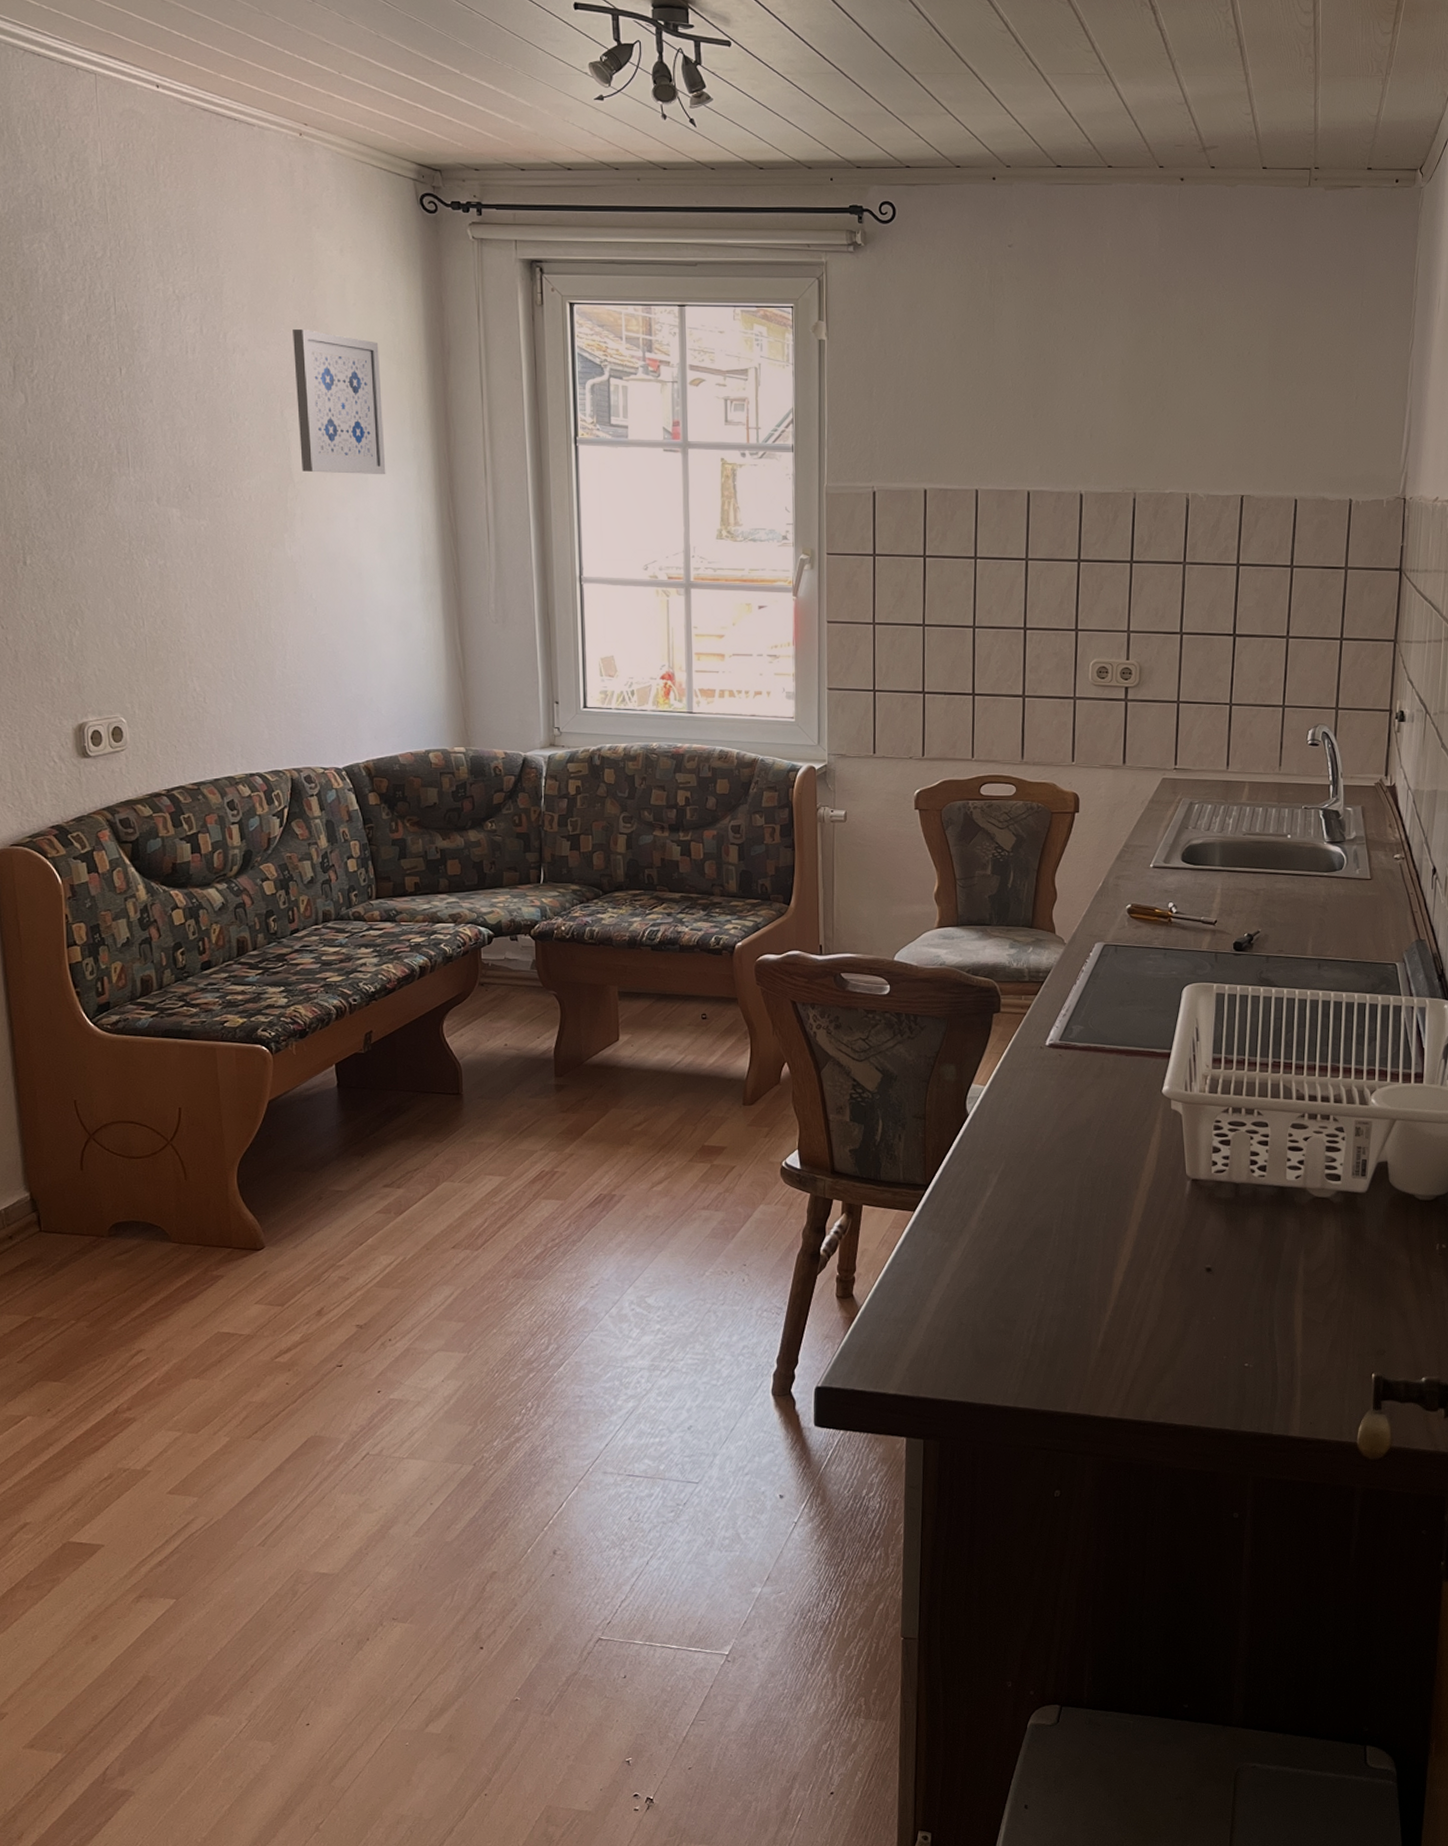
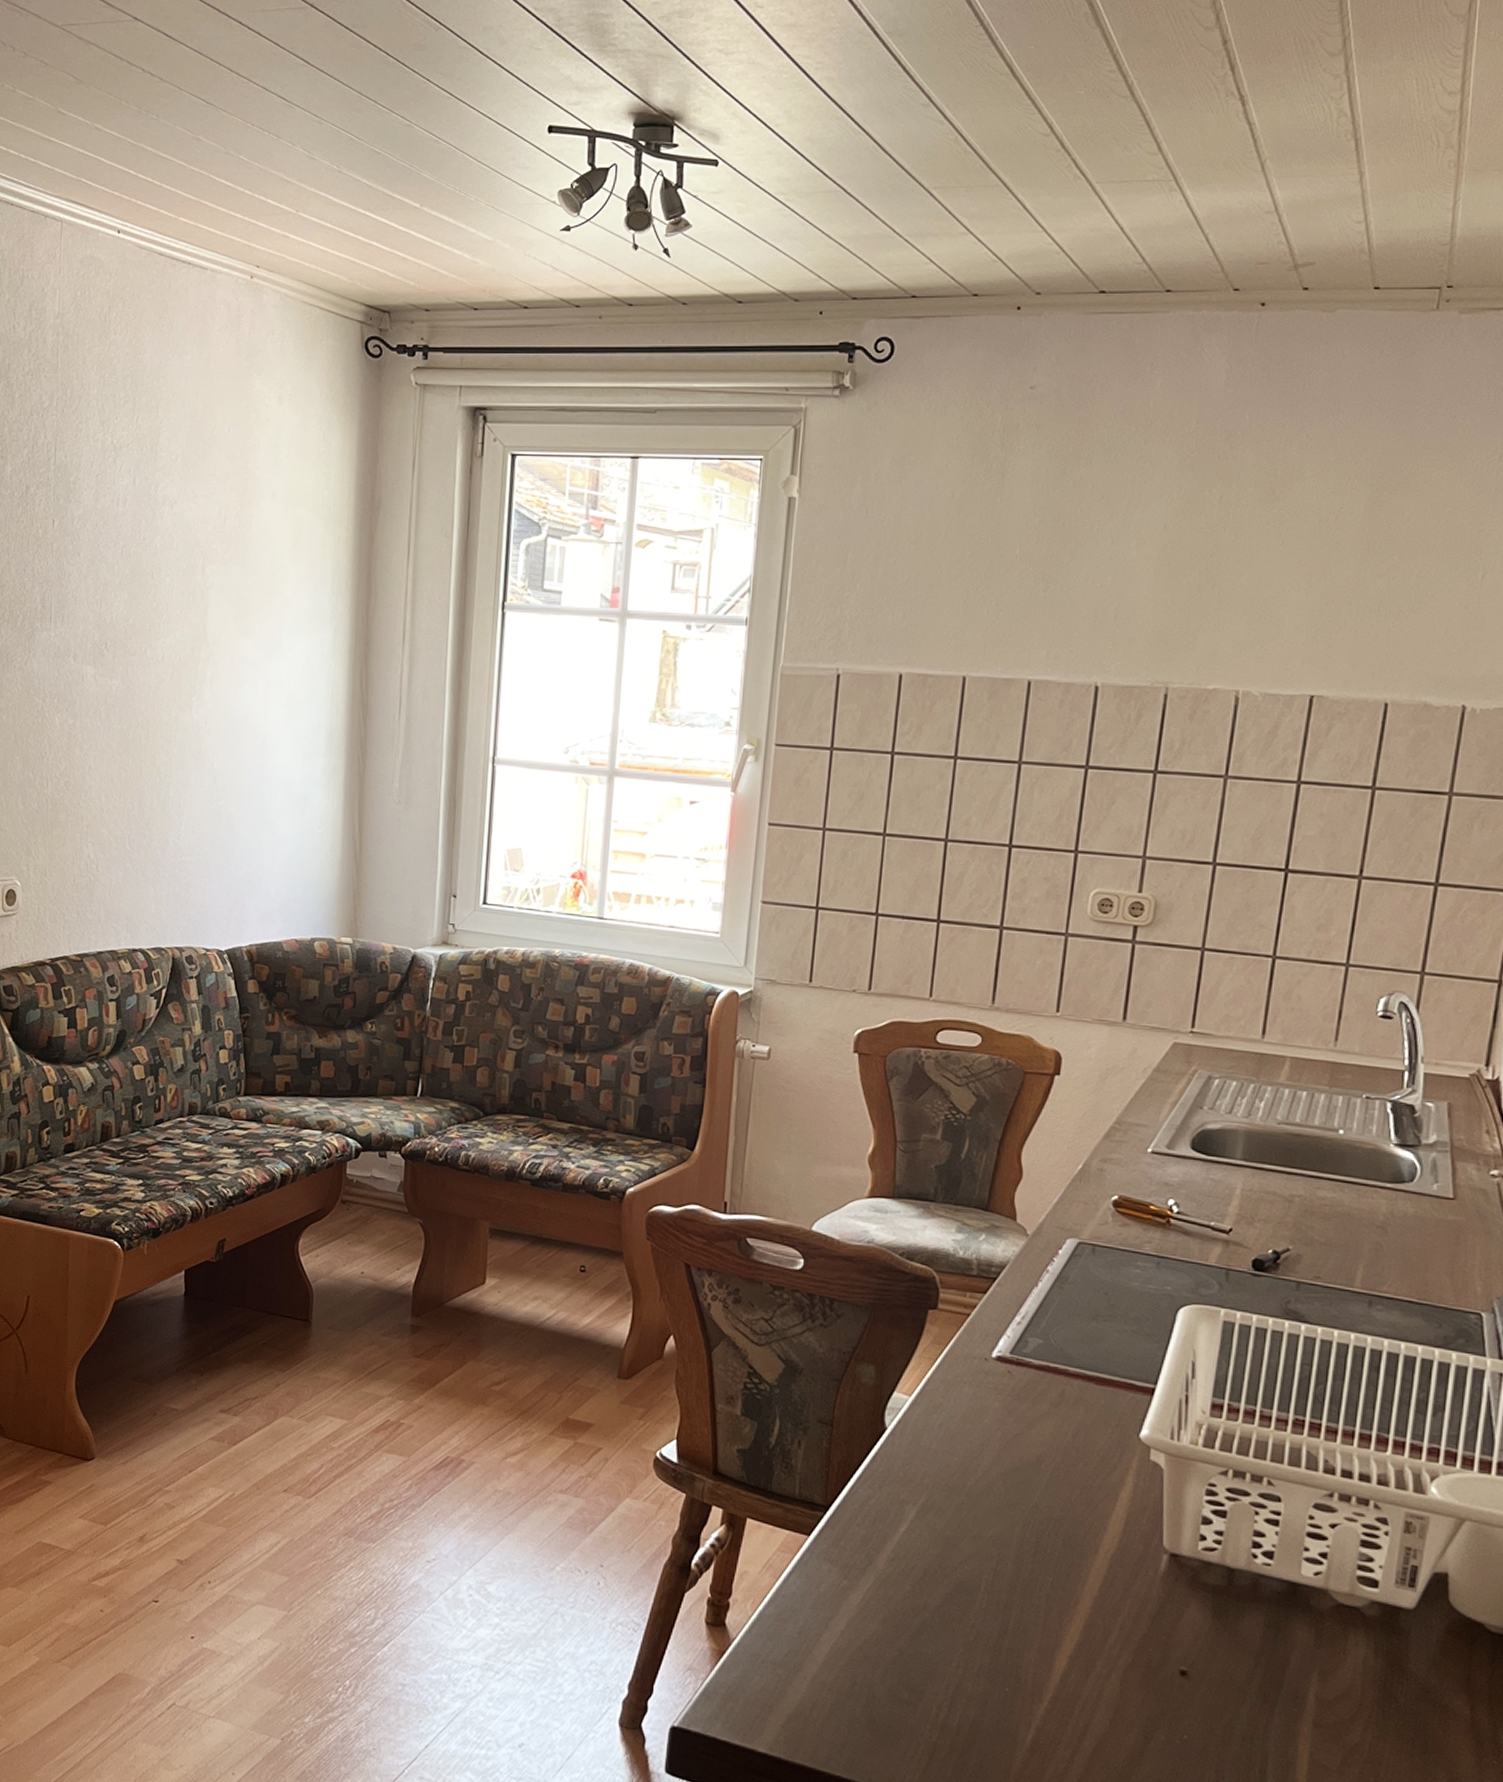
wall art: present [293,328,386,474] -> none [217,481,308,637]

